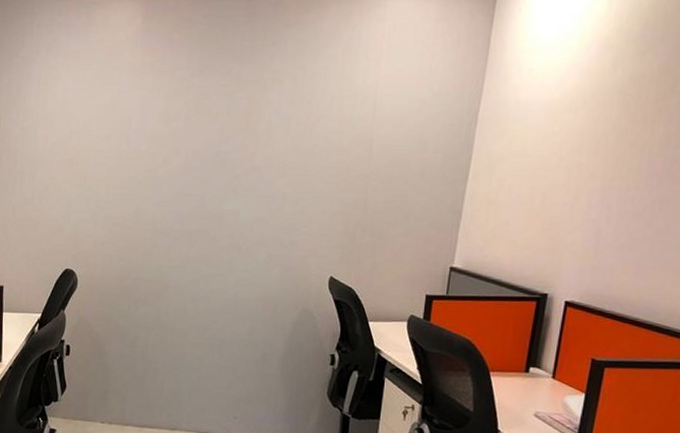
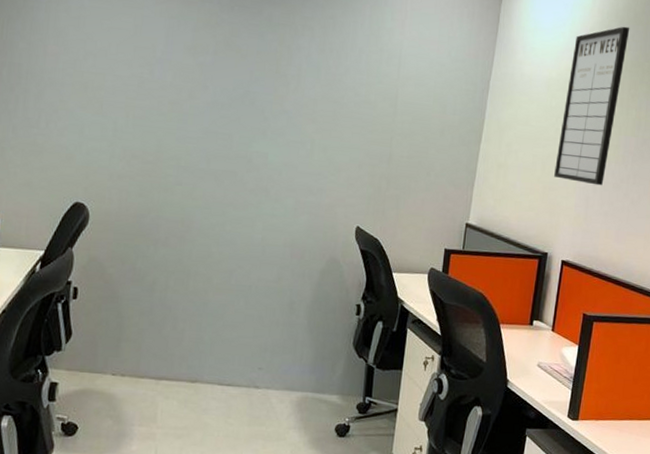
writing board: none [556,29,658,216] -> present [554,26,630,186]

